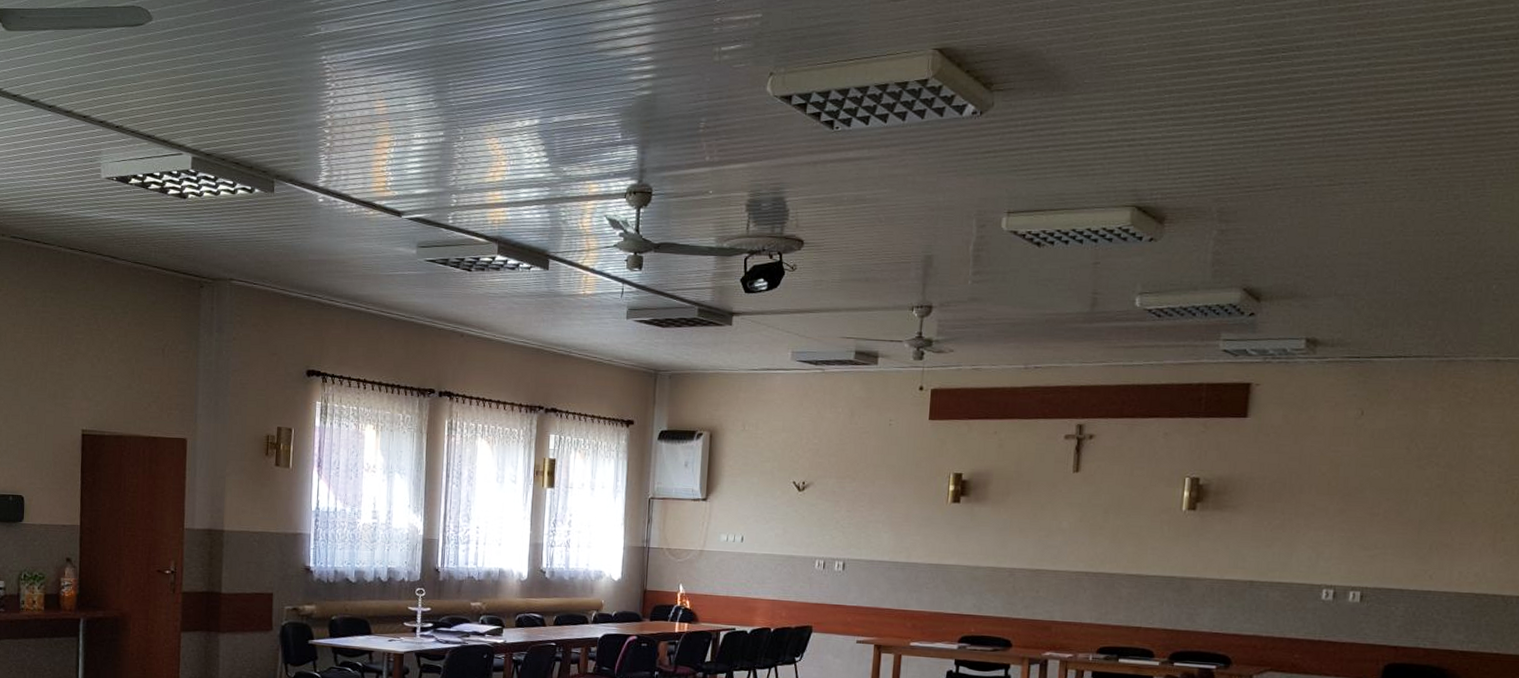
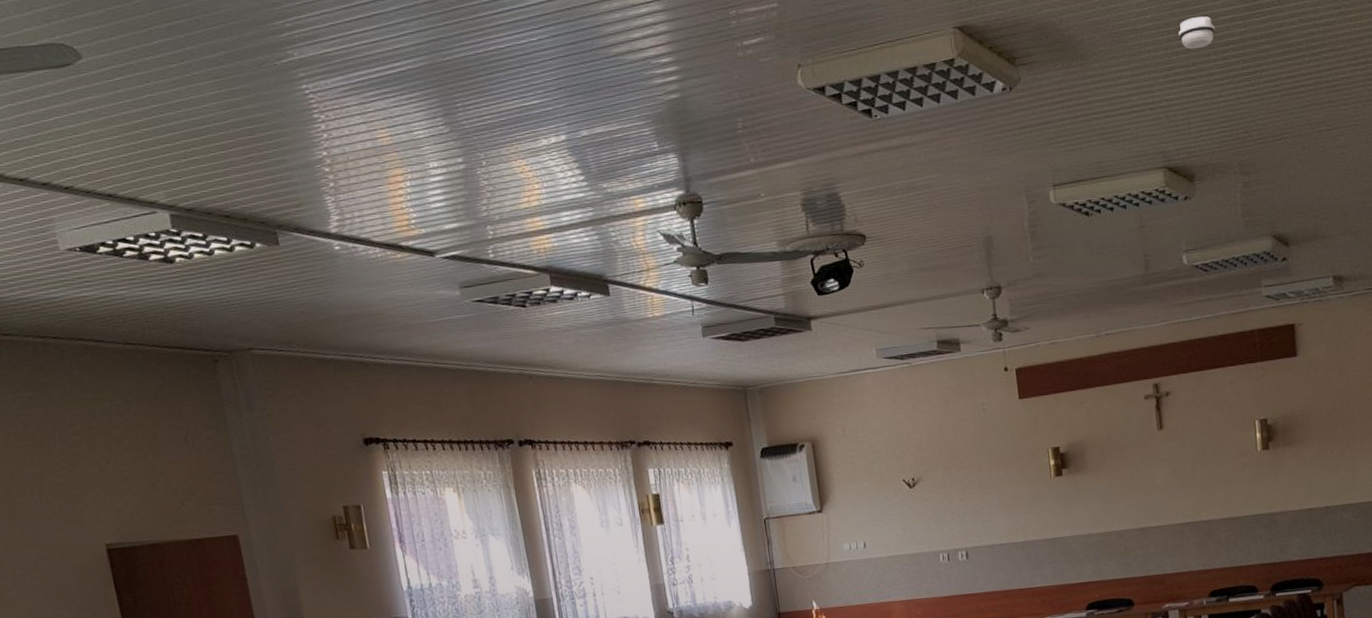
smoke detector: none [1175,57,1218,89] -> present [1178,17,1215,49]

